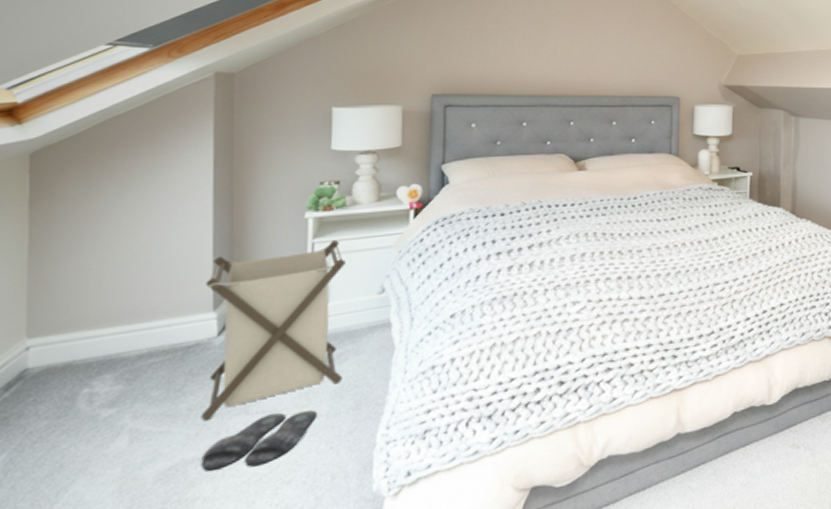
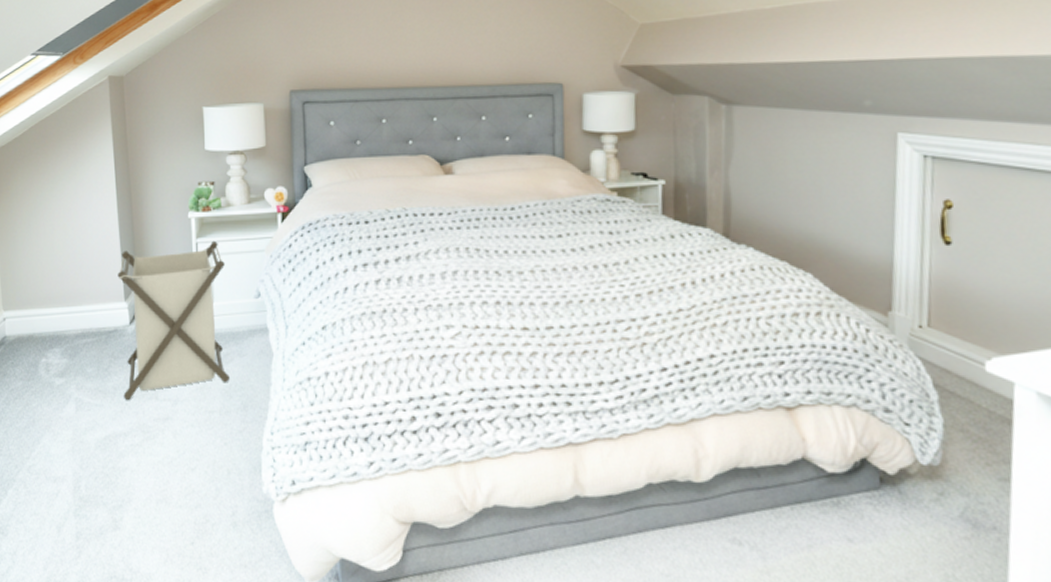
slippers: present [201,410,317,471] -> none [127,403,211,449]

